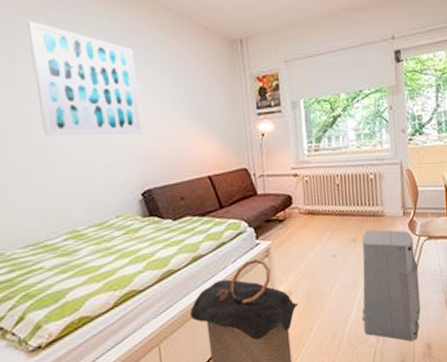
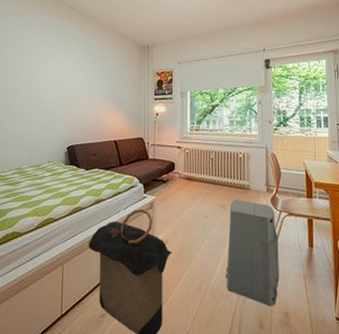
wall art: present [27,20,144,136] -> none [12,28,75,106]

